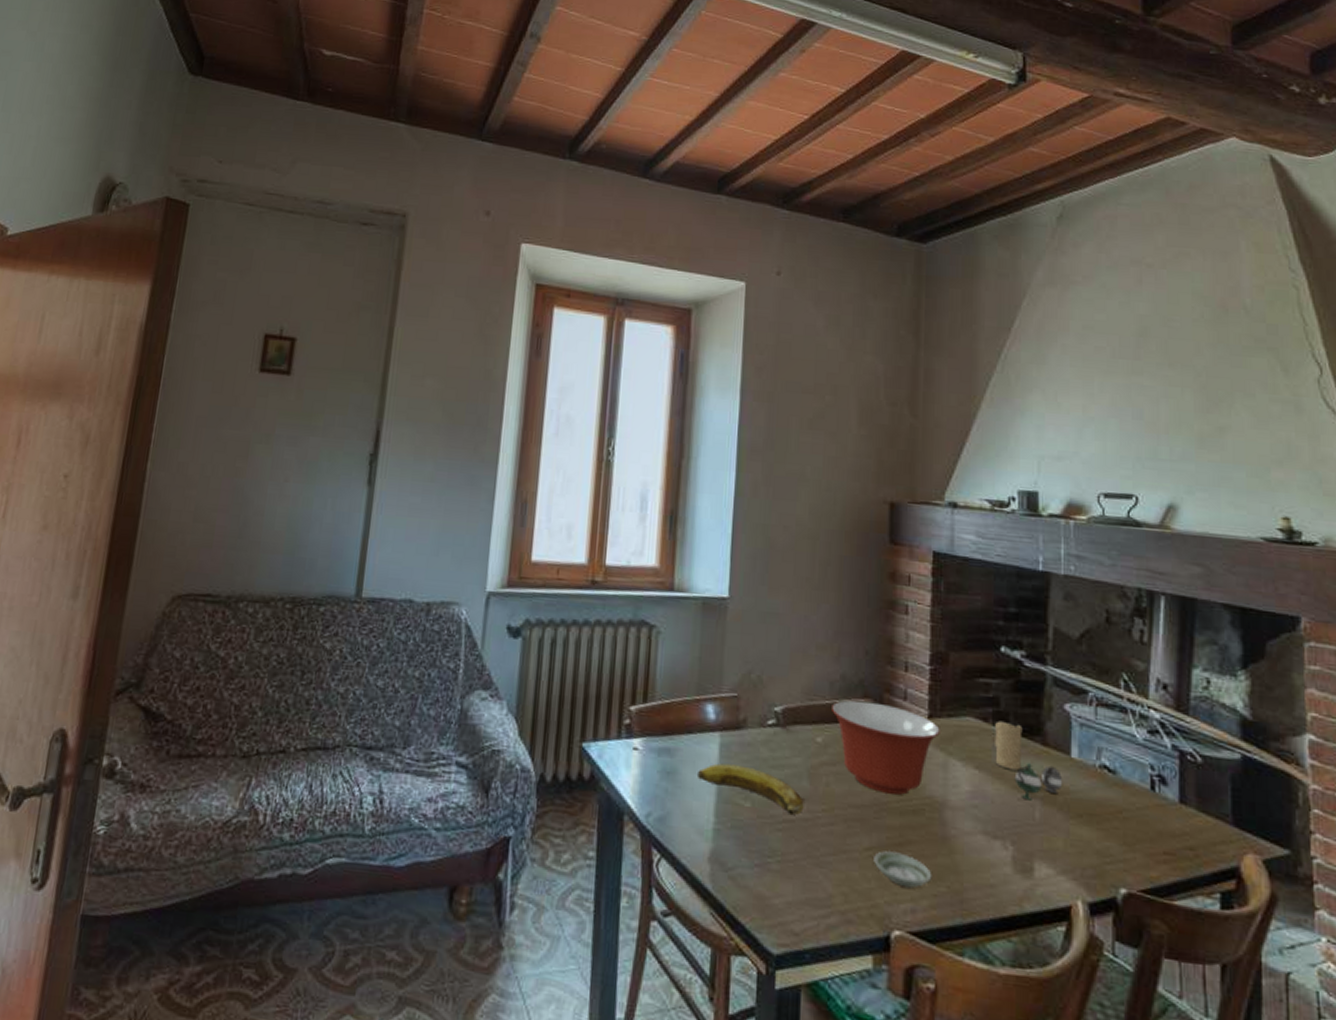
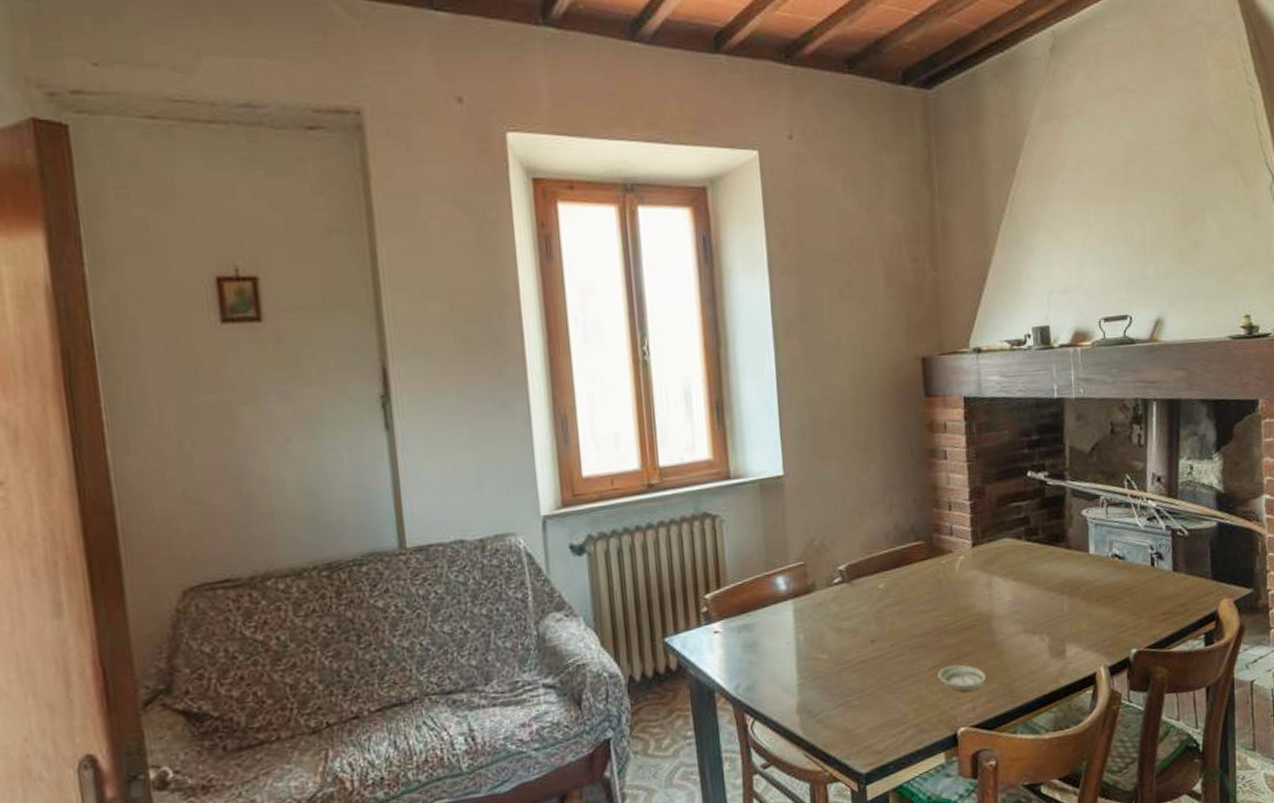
banana: present [698,763,804,815] -> none [777,624,875,656]
mixing bowl: present [832,700,940,795] -> none [889,543,983,619]
candle: present [995,720,1023,771] -> none [1027,535,1051,576]
teapot: present [1014,763,1062,801] -> none [1046,564,1083,597]

